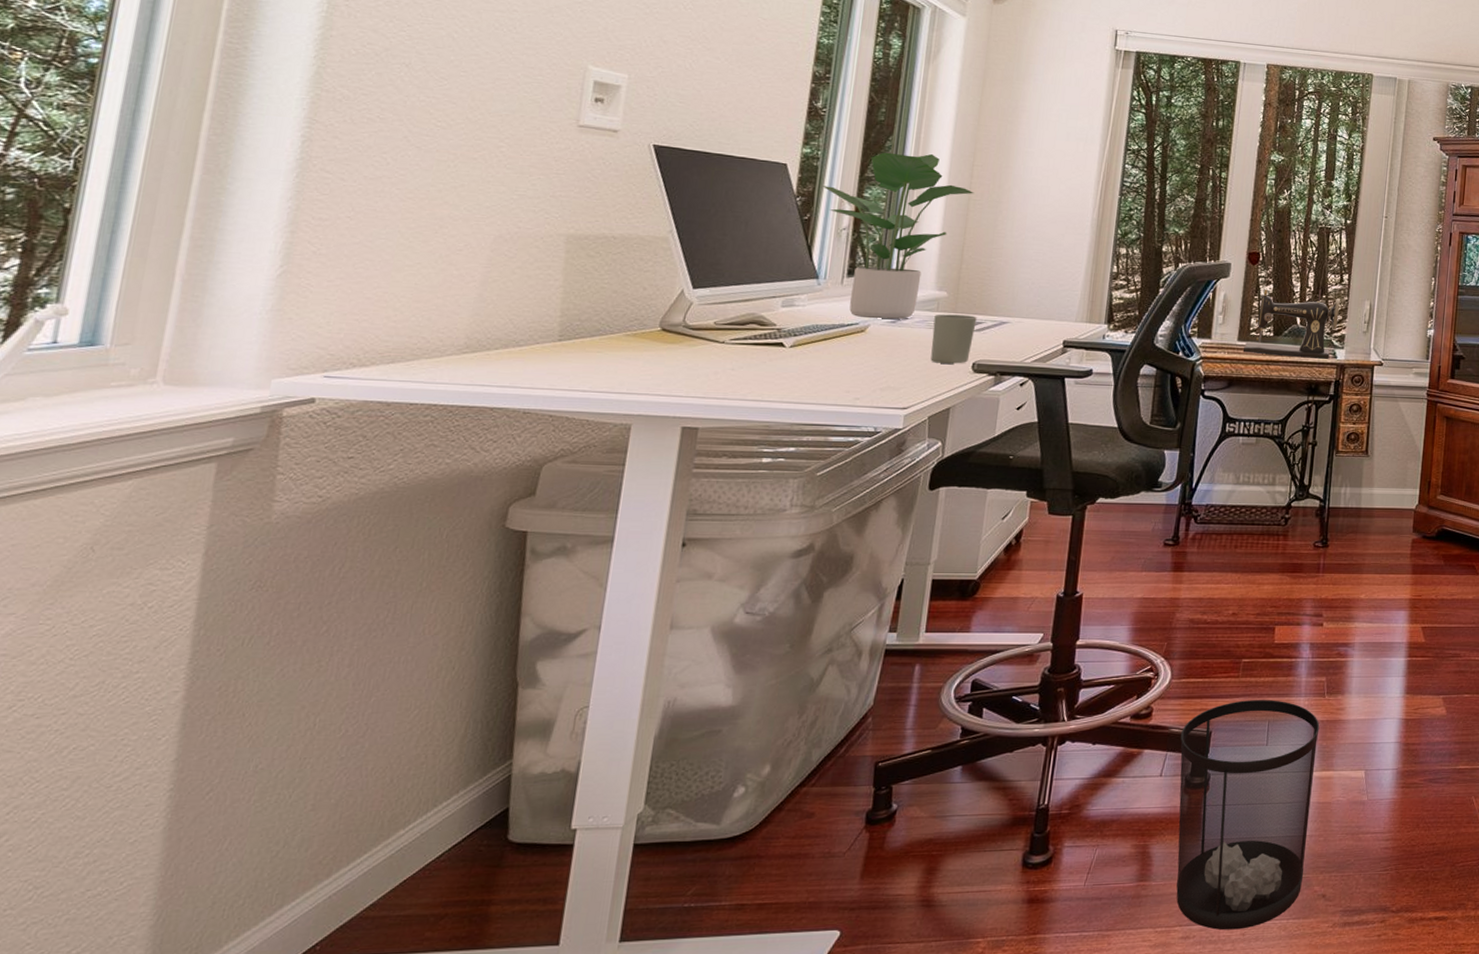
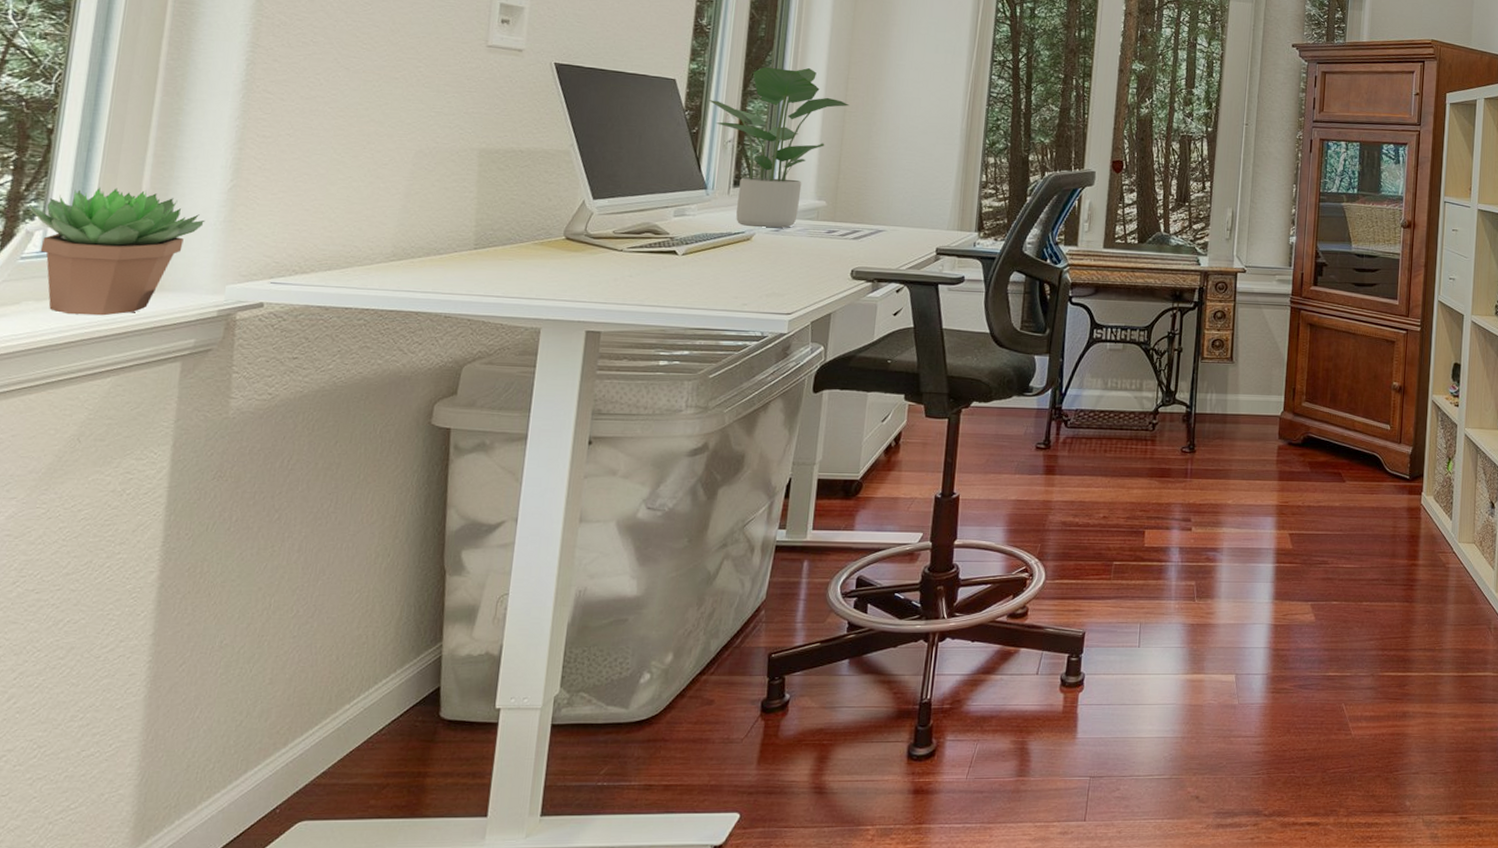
succulent plant: none [38,272,249,413] -> present [28,187,206,316]
mug: present [930,314,977,364] -> none [812,222,855,271]
waste bin: present [1176,699,1320,930] -> none [1054,601,1190,827]
sewing machine: present [1244,289,1340,359] -> none [1109,197,1203,266]

